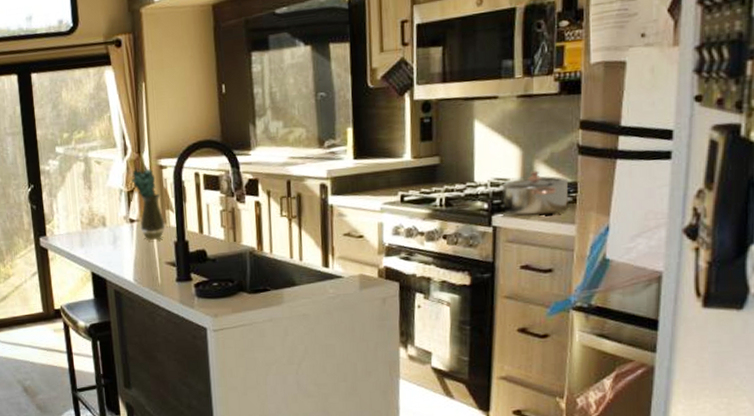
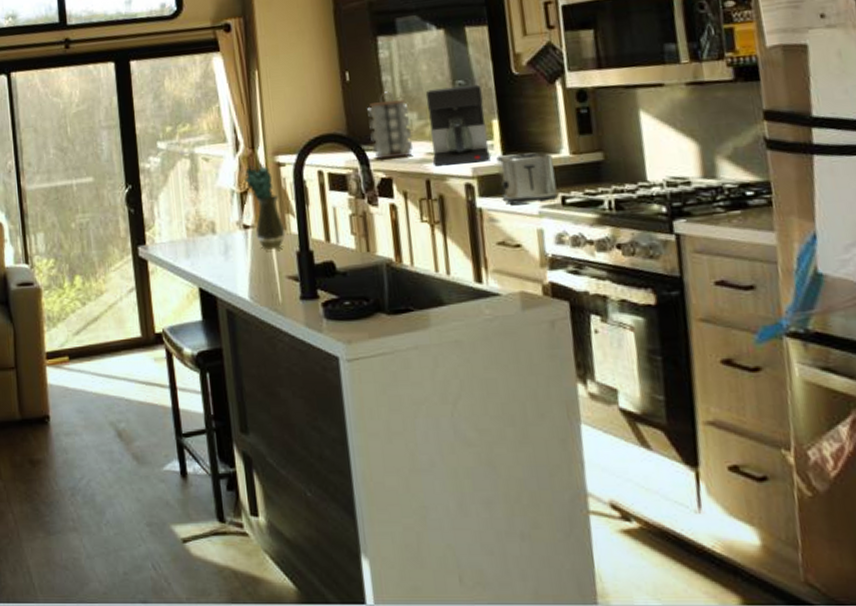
spice rack: none [240,102,278,162] -> present [367,91,414,159]
coffee maker: none [291,96,343,169] -> present [425,84,491,166]
toaster: none [347,155,398,202] -> present [495,151,558,205]
cooking pot: present [501,170,569,217] -> none [679,168,763,222]

